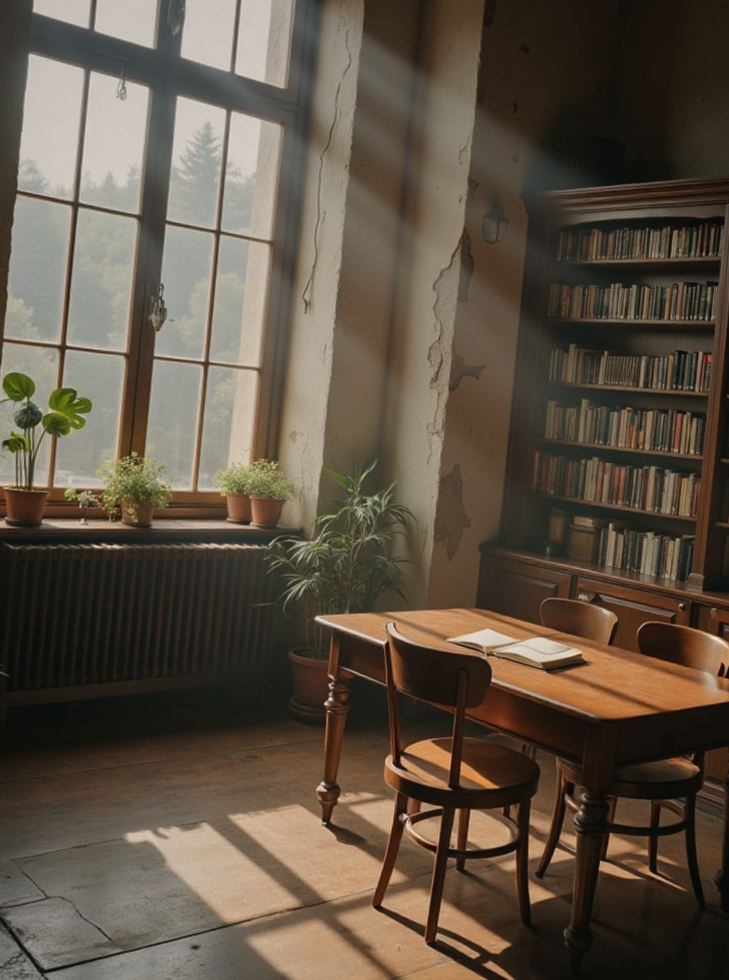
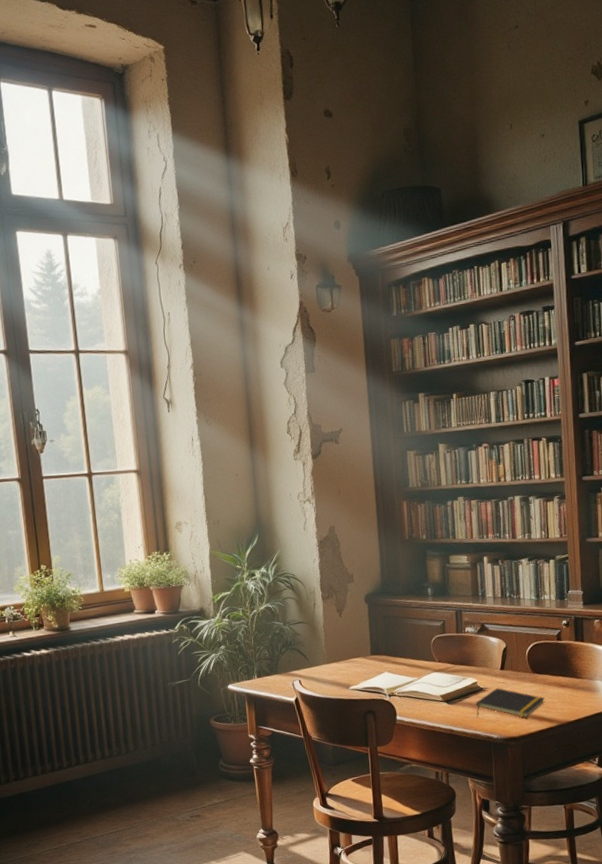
notepad: none [575,664,649,700] -> present [475,688,545,717]

